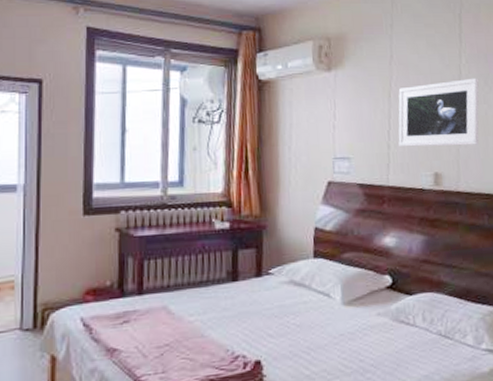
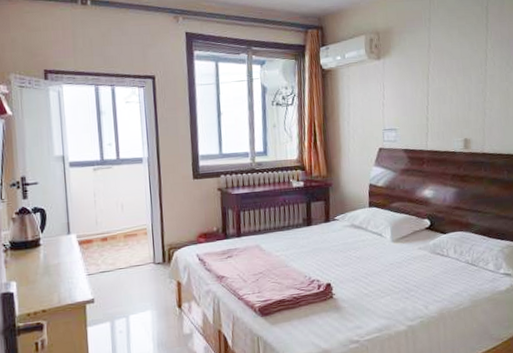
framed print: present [398,78,479,147] -> none [435,60,502,119]

